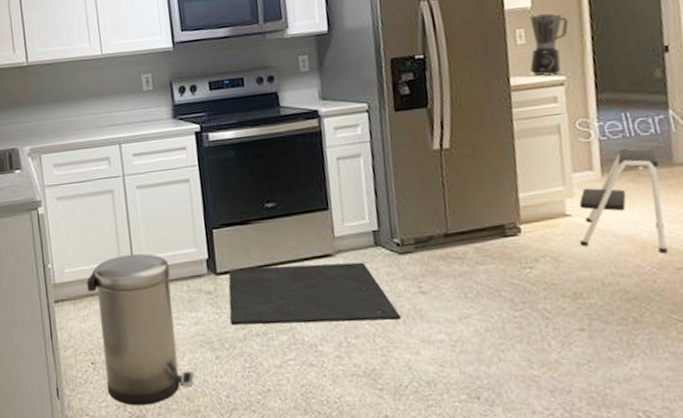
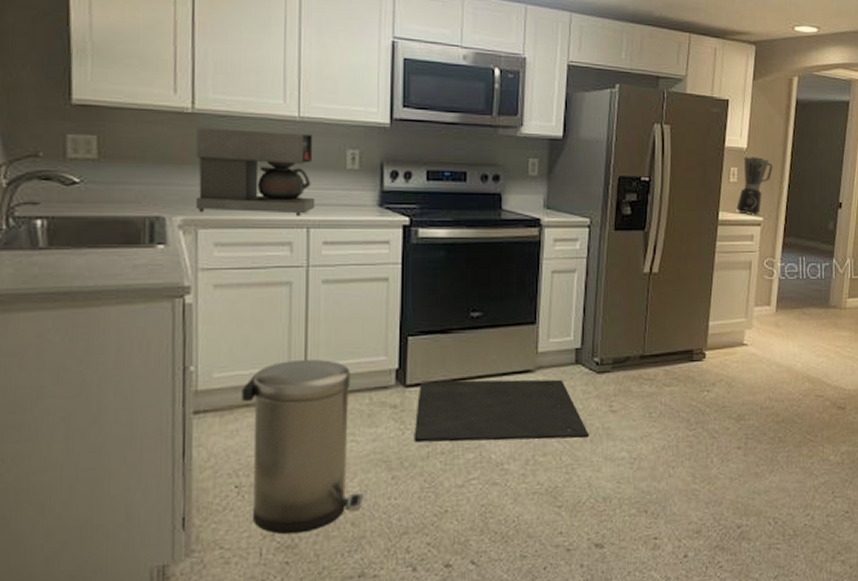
coffee maker: none [31,66,124,142] -> present [195,126,316,216]
step stool: present [579,148,668,253] -> none [750,288,819,382]

